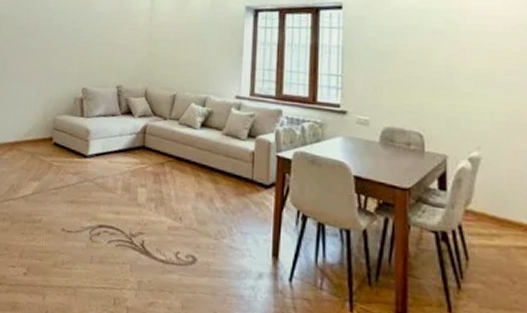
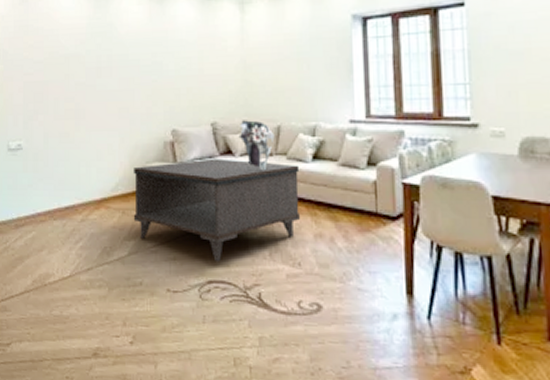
coffee table: none [41,116,189,209] -> present [134,158,301,263]
bouquet: none [139,86,170,131] -> present [238,120,275,170]

